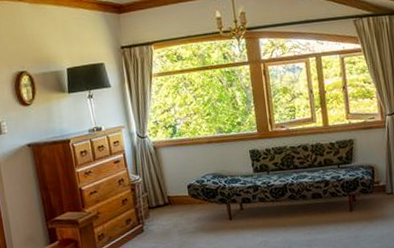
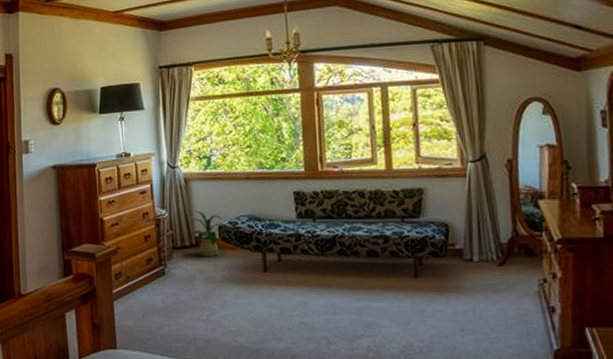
house plant: none [160,173,192,213] -> present [187,210,224,256]

